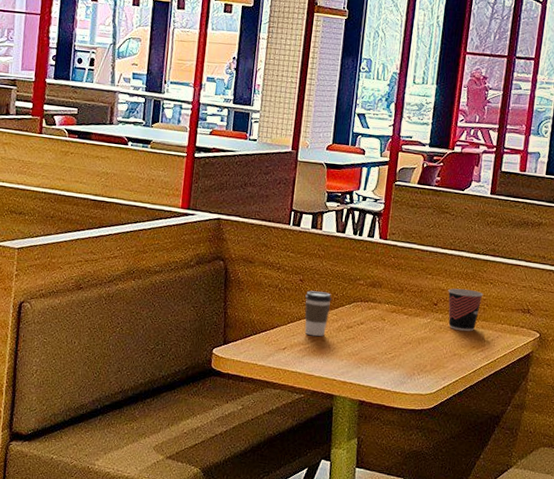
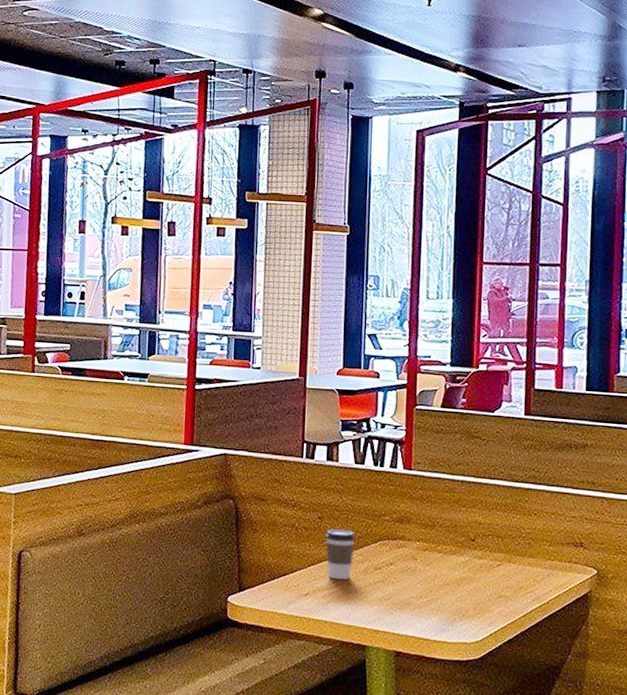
cup: present [448,288,483,332] -> none [486,521,527,570]

